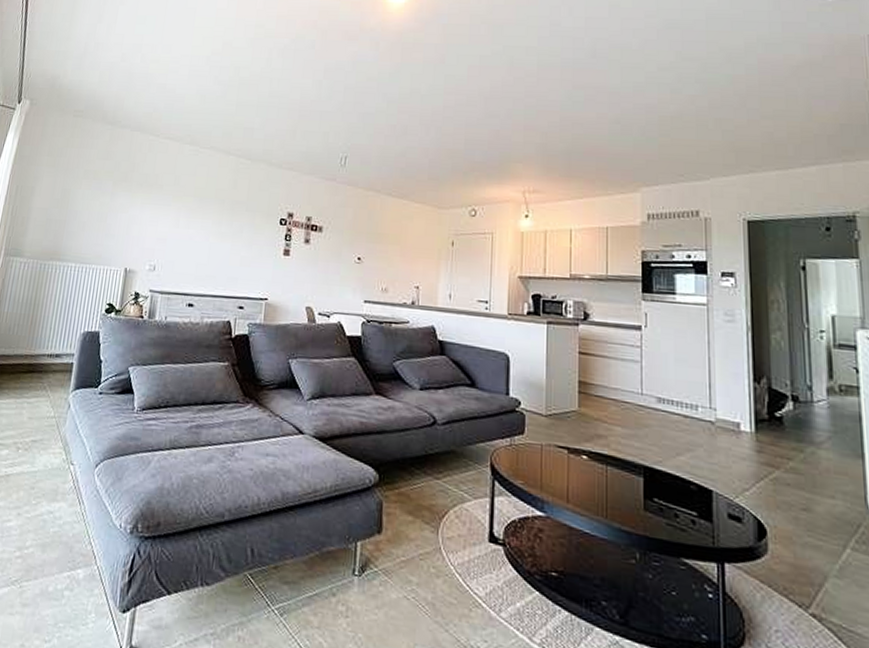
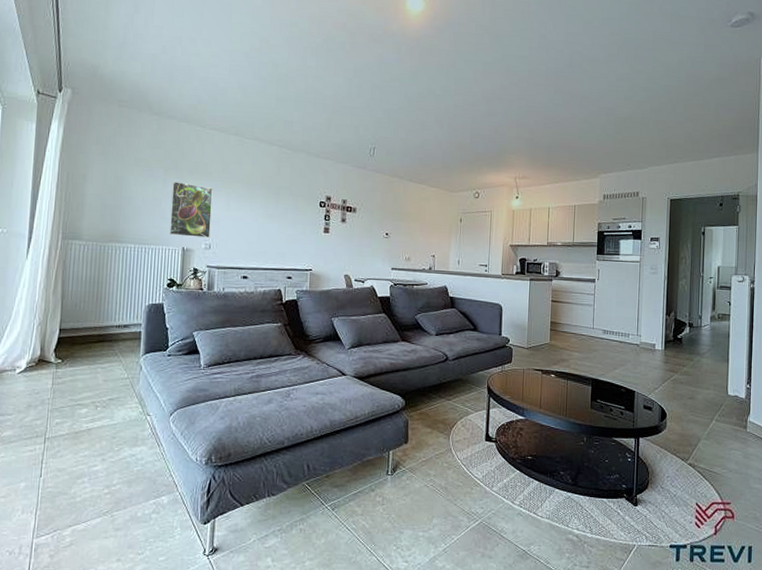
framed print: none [113,195,163,259] -> present [169,182,213,239]

